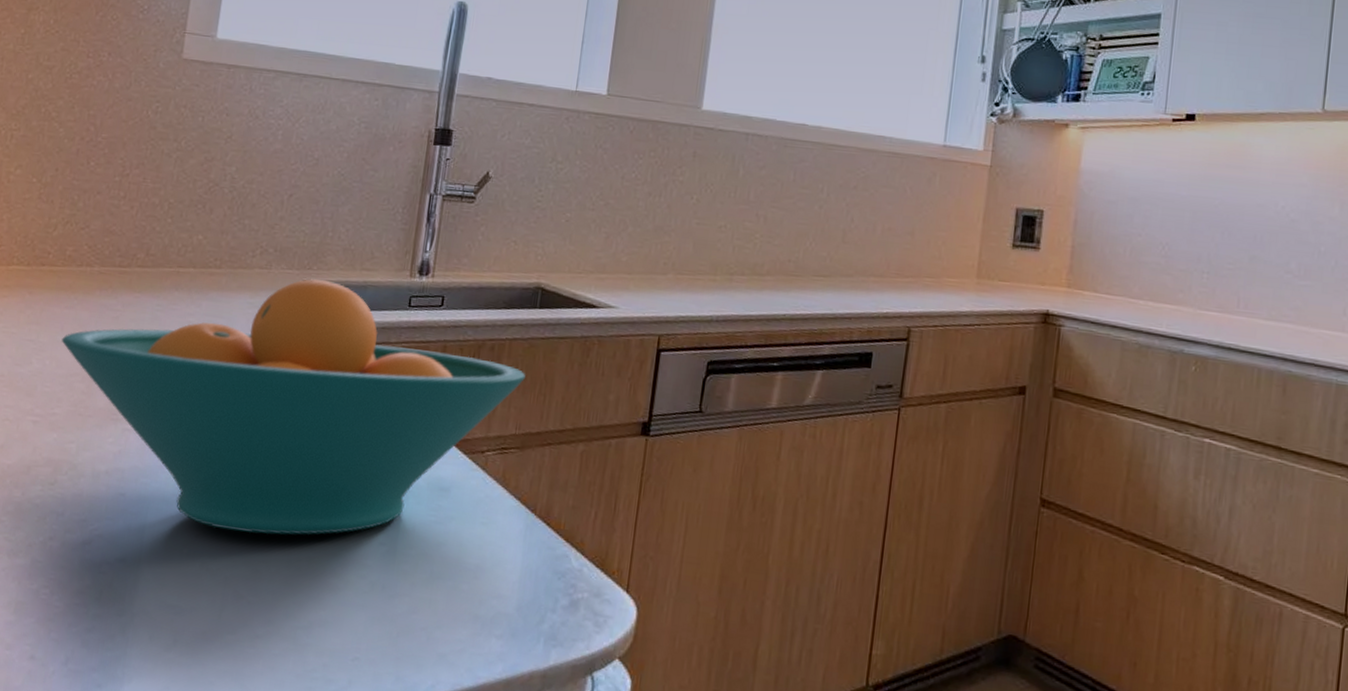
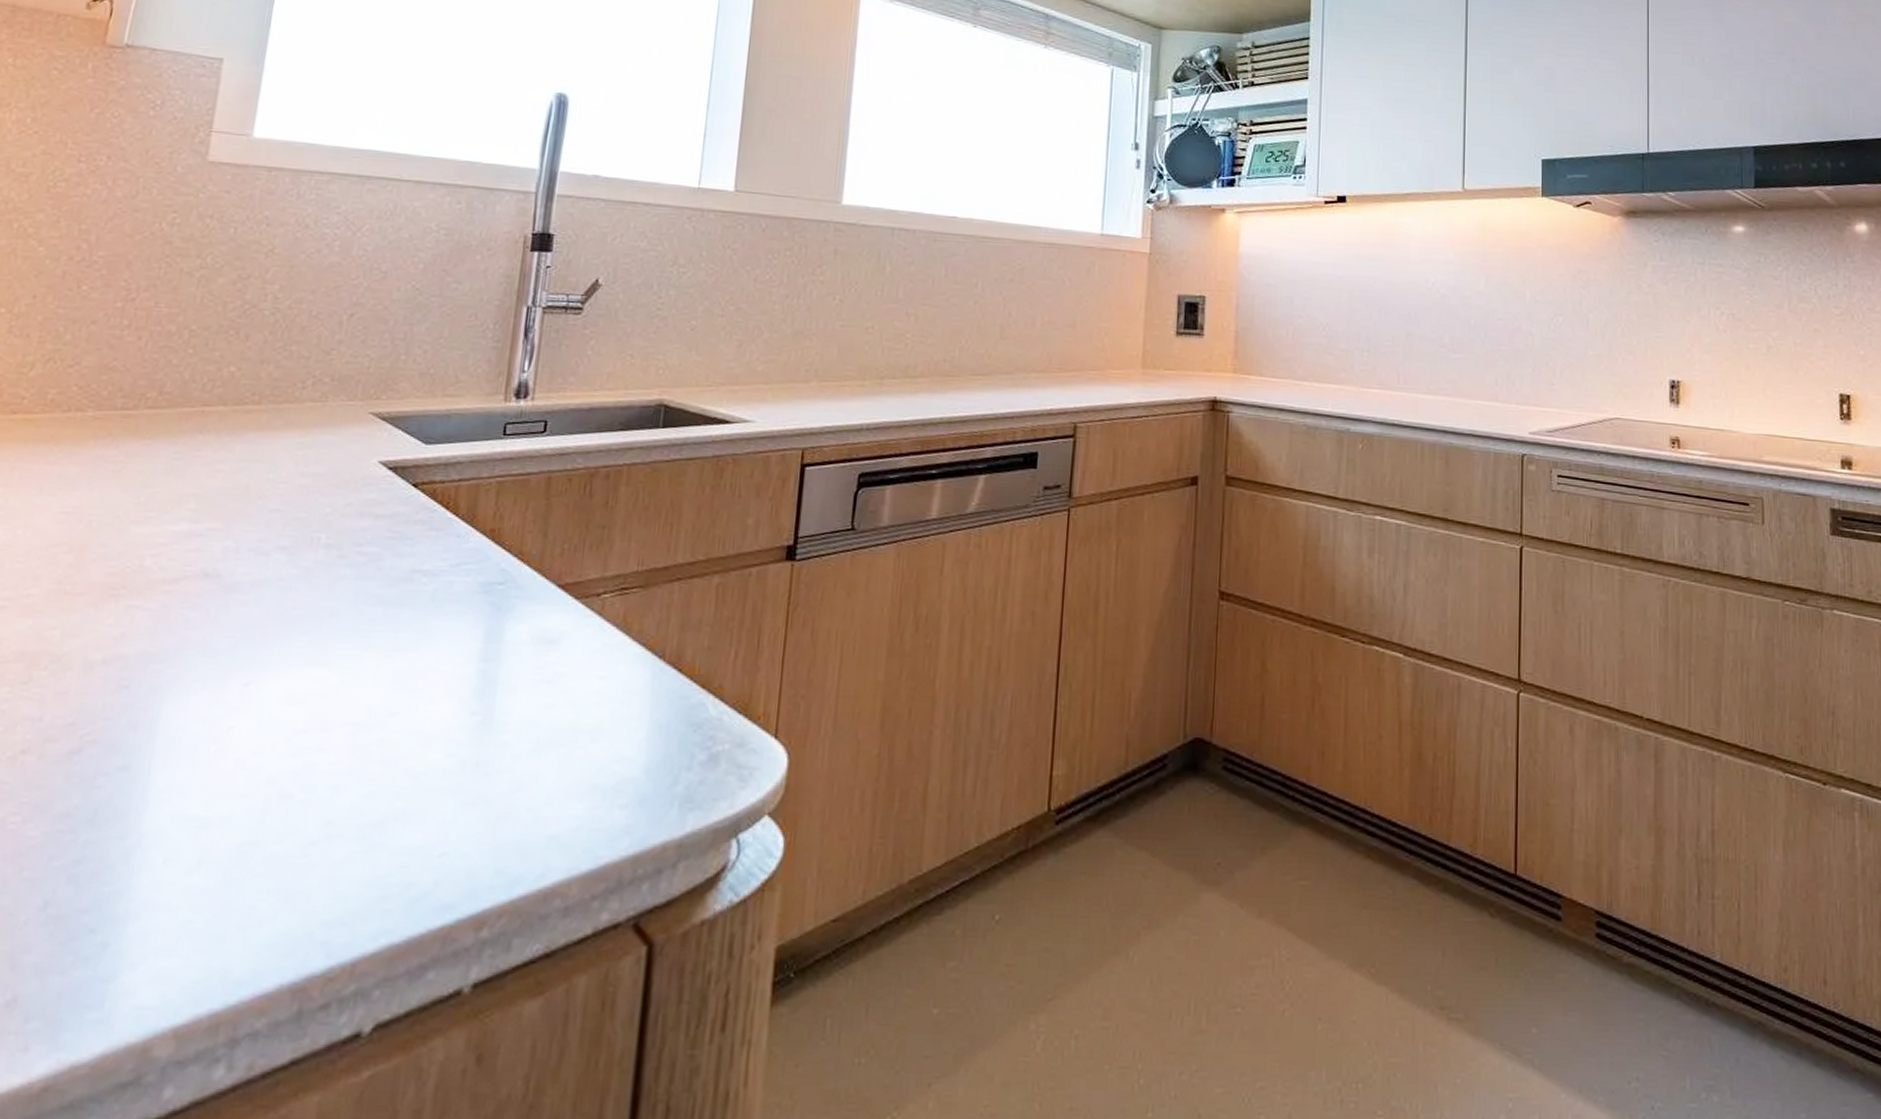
fruit bowl: present [61,278,526,535] -> none [40,409,649,717]

